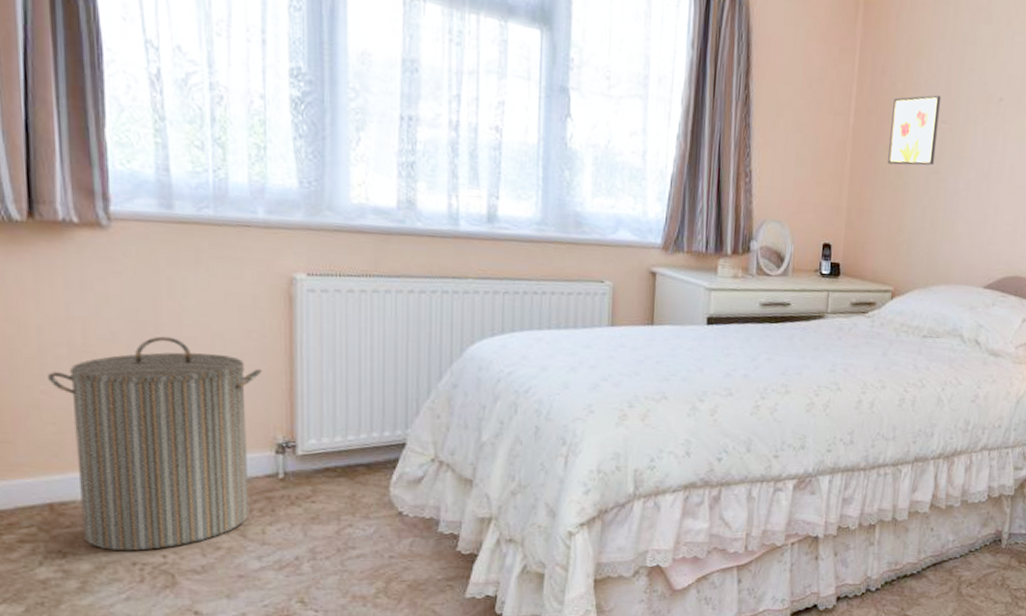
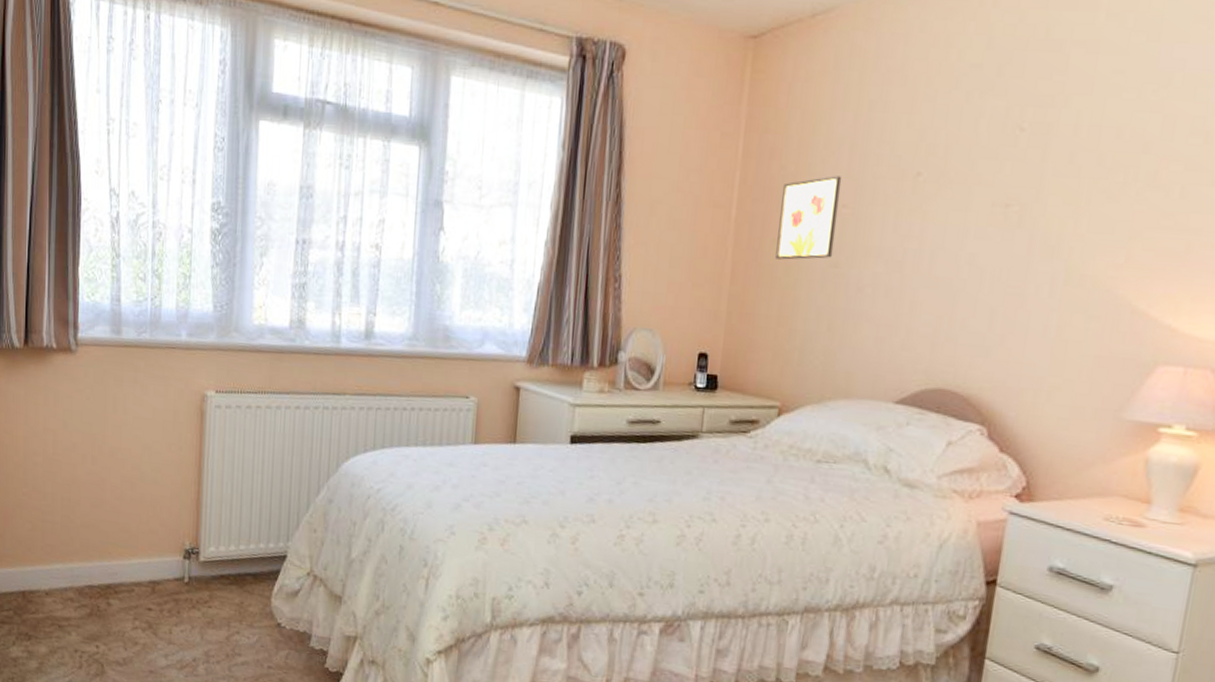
laundry hamper: present [46,336,262,551] -> none [28,447,177,640]

